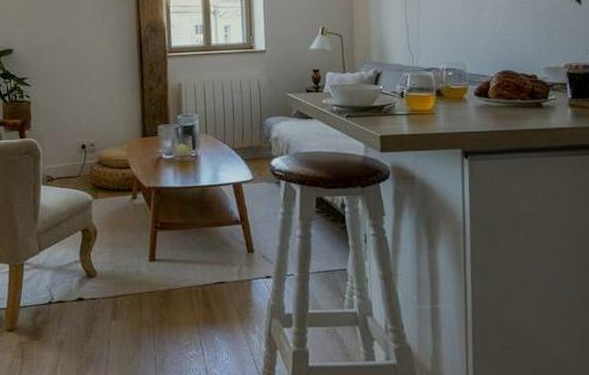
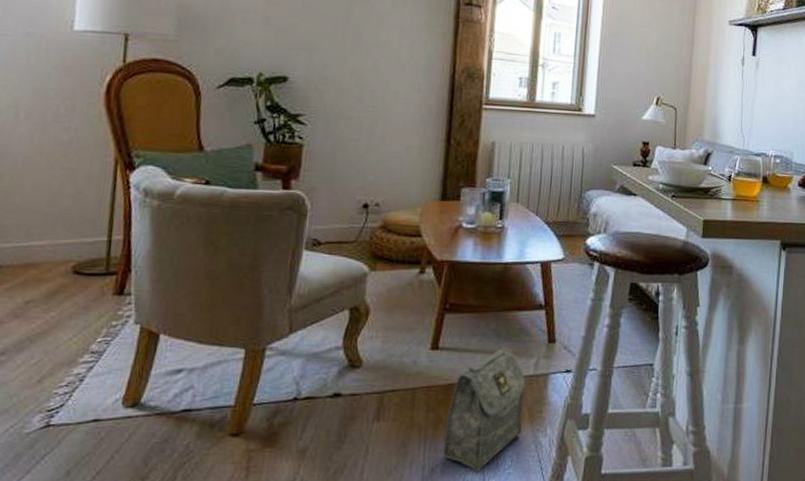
bag: none [168,258,233,363] -> present [443,348,526,473]

